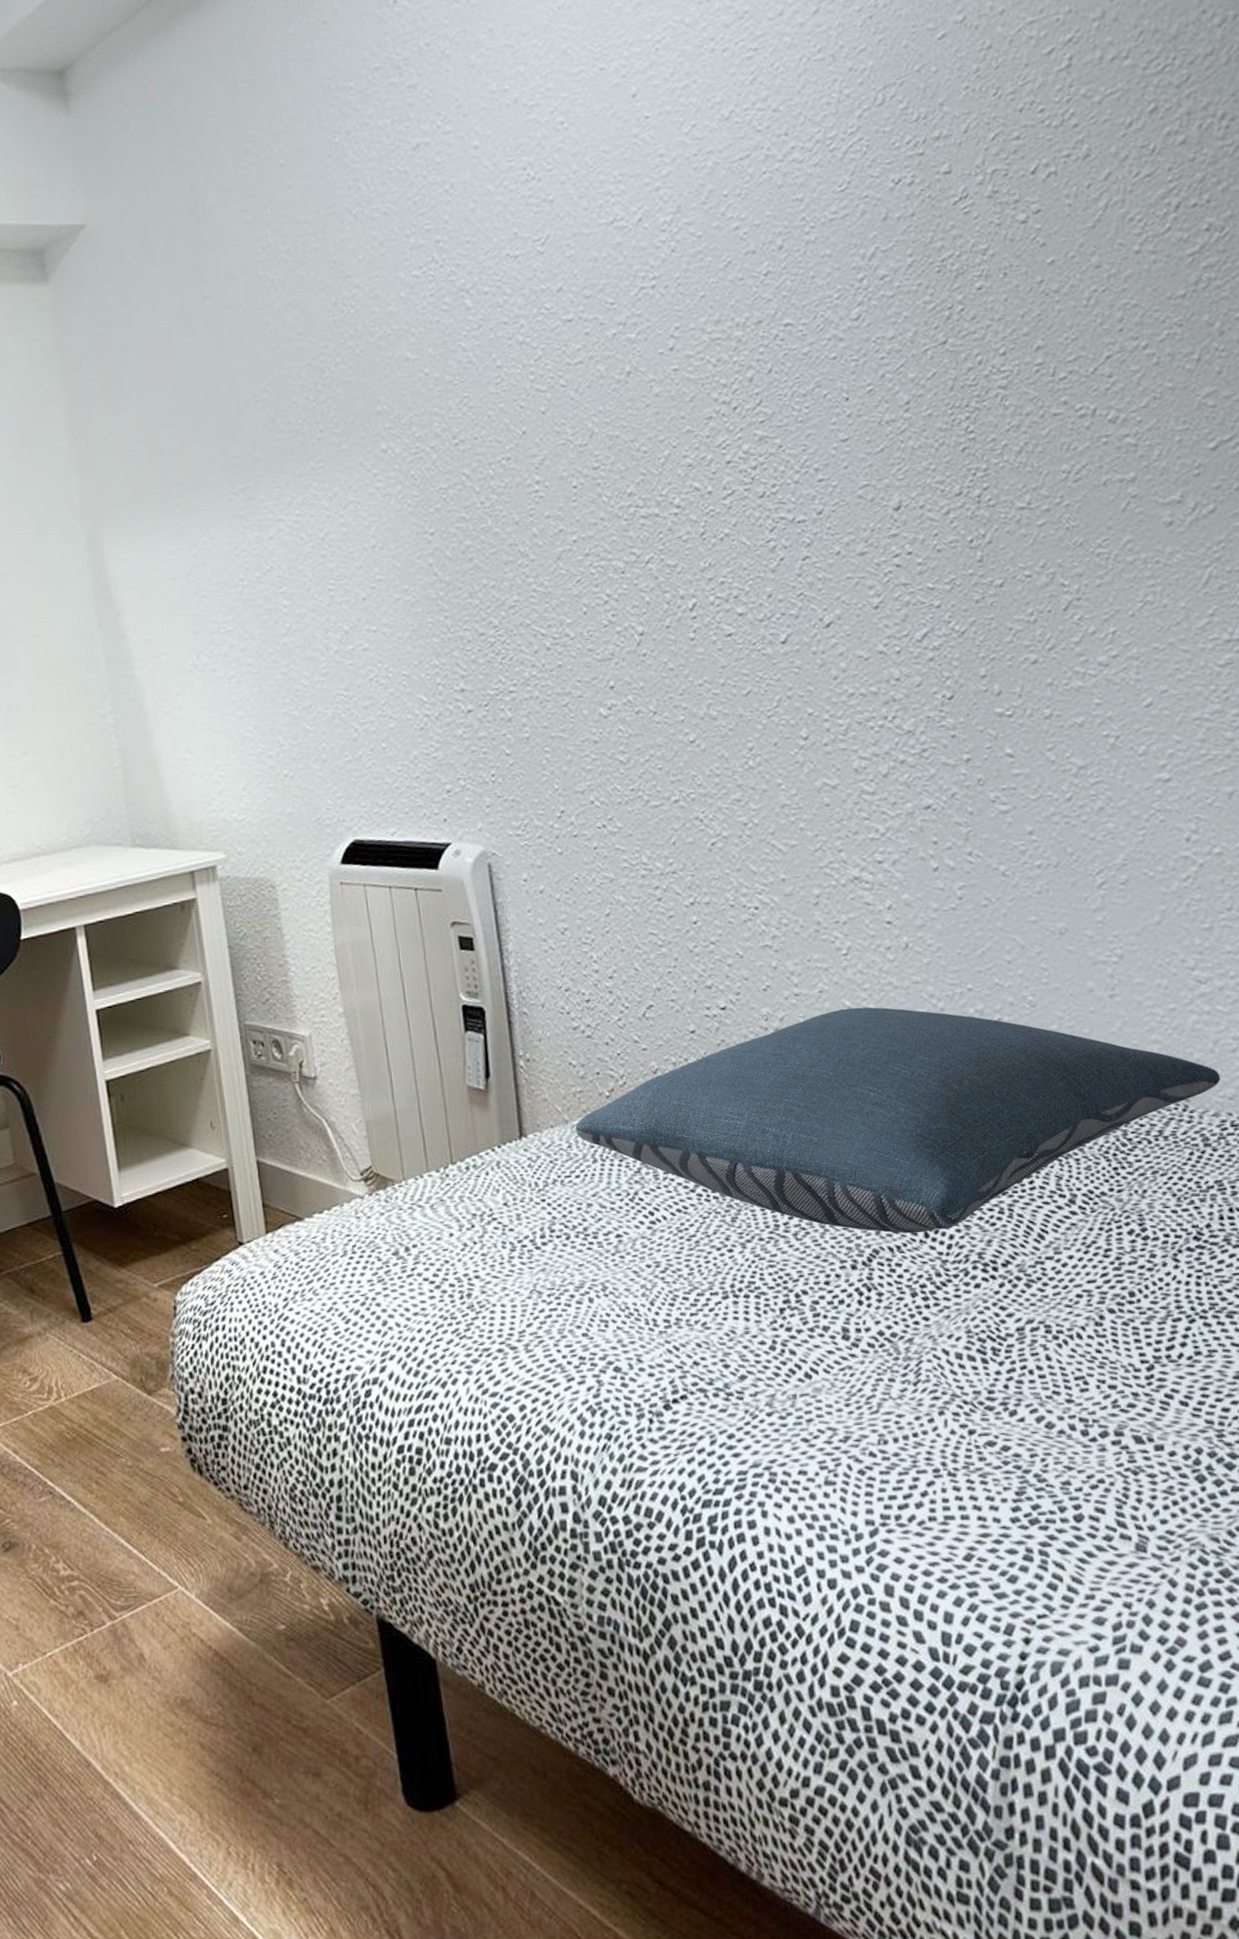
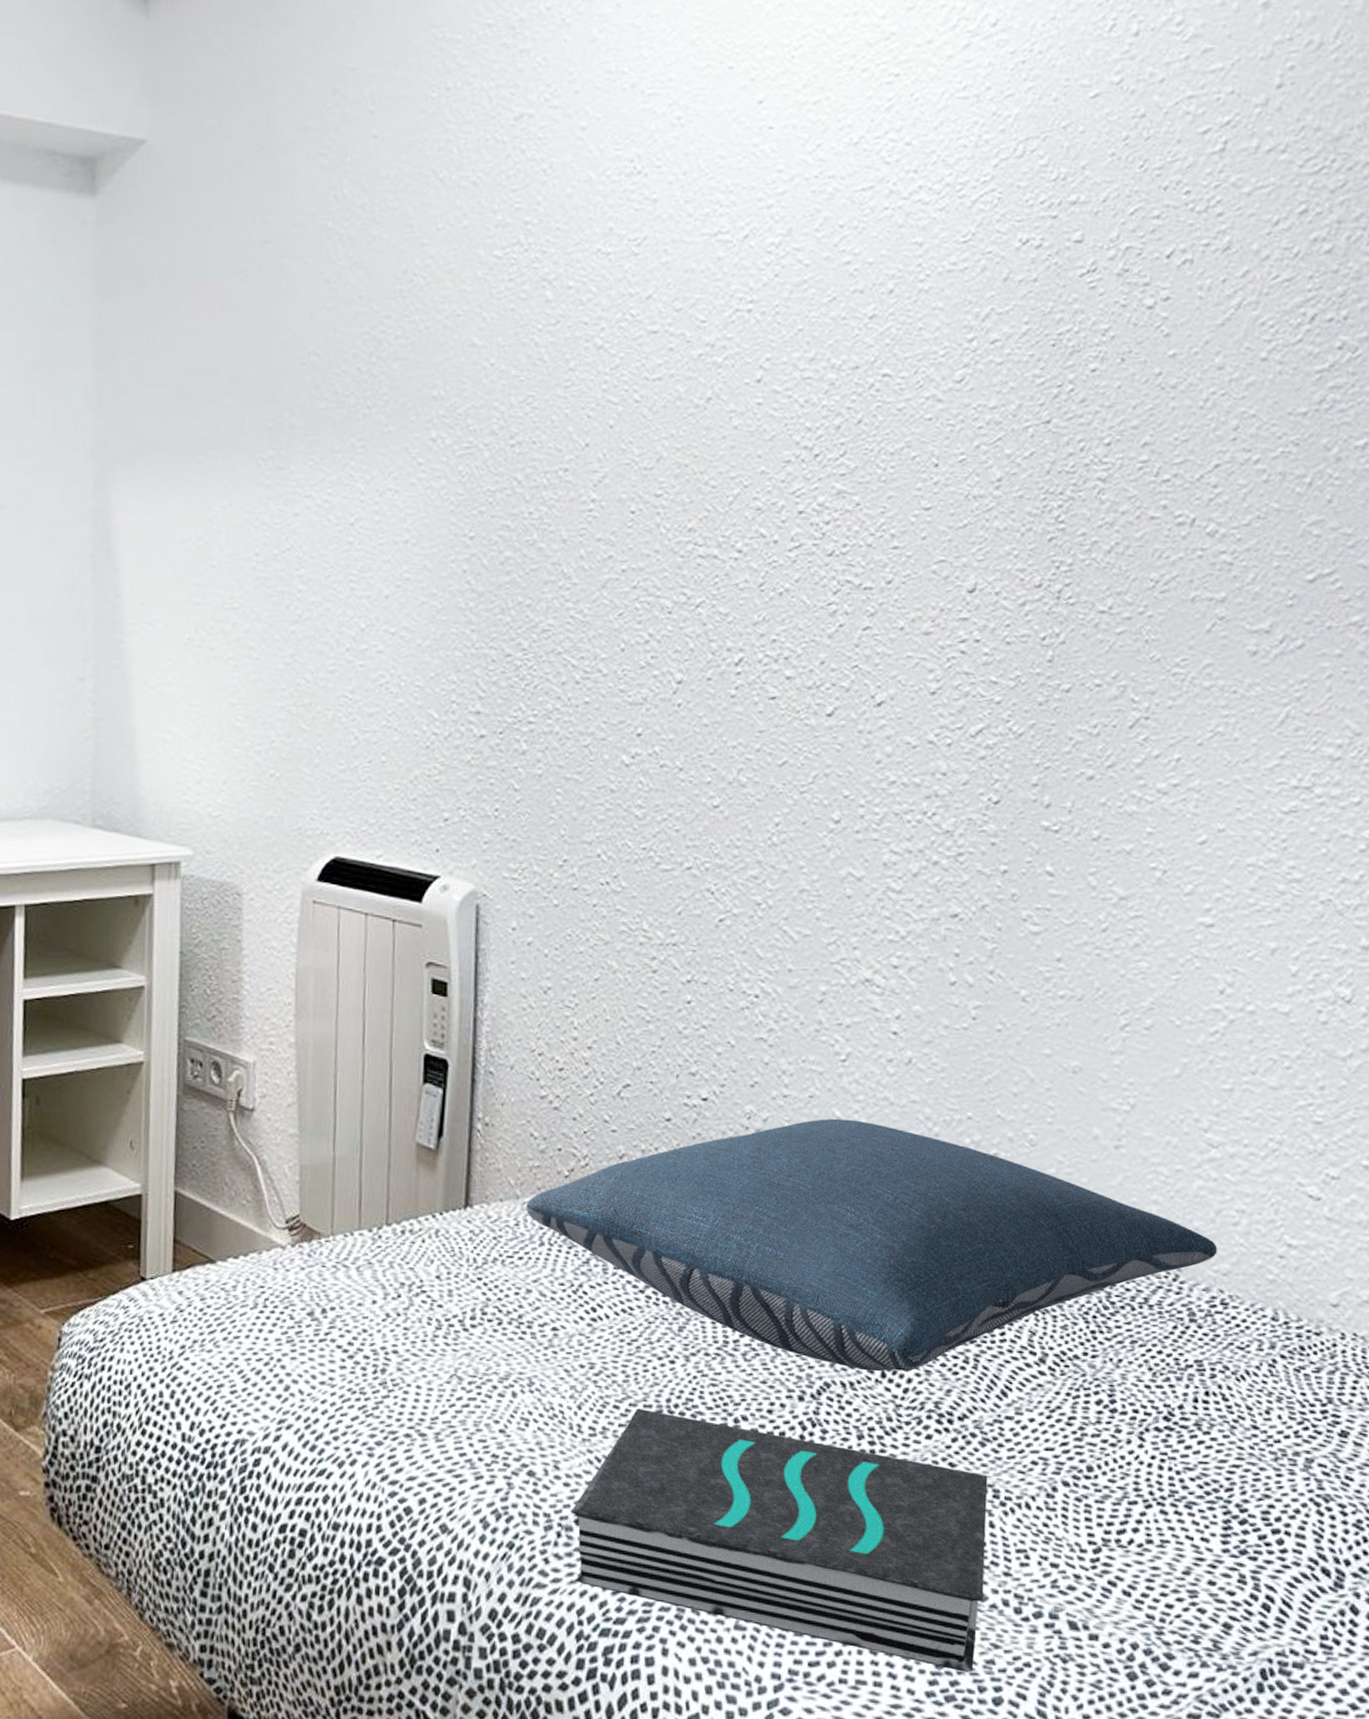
book: none [659,1297,1051,1496] -> present [571,1409,988,1673]

